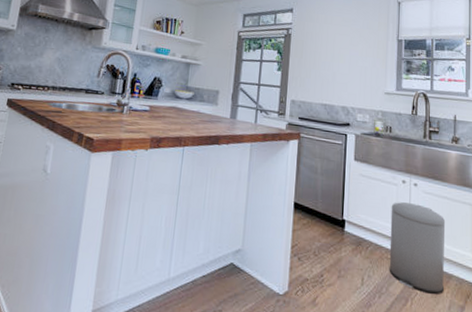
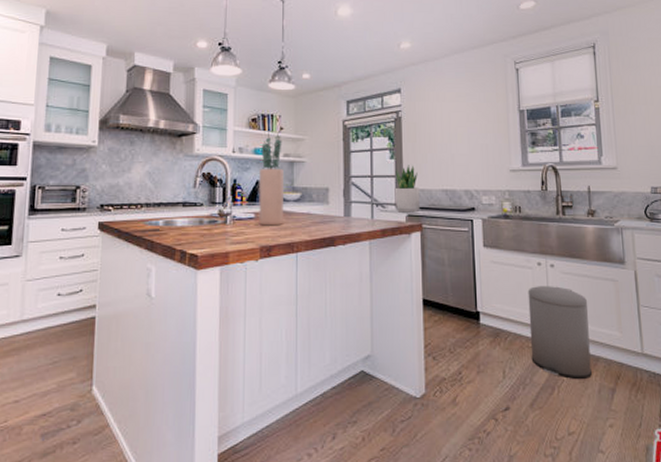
vase: none [152,35,182,120] -> present [259,132,283,226]
planter: none [277,78,301,122] -> present [394,165,420,213]

